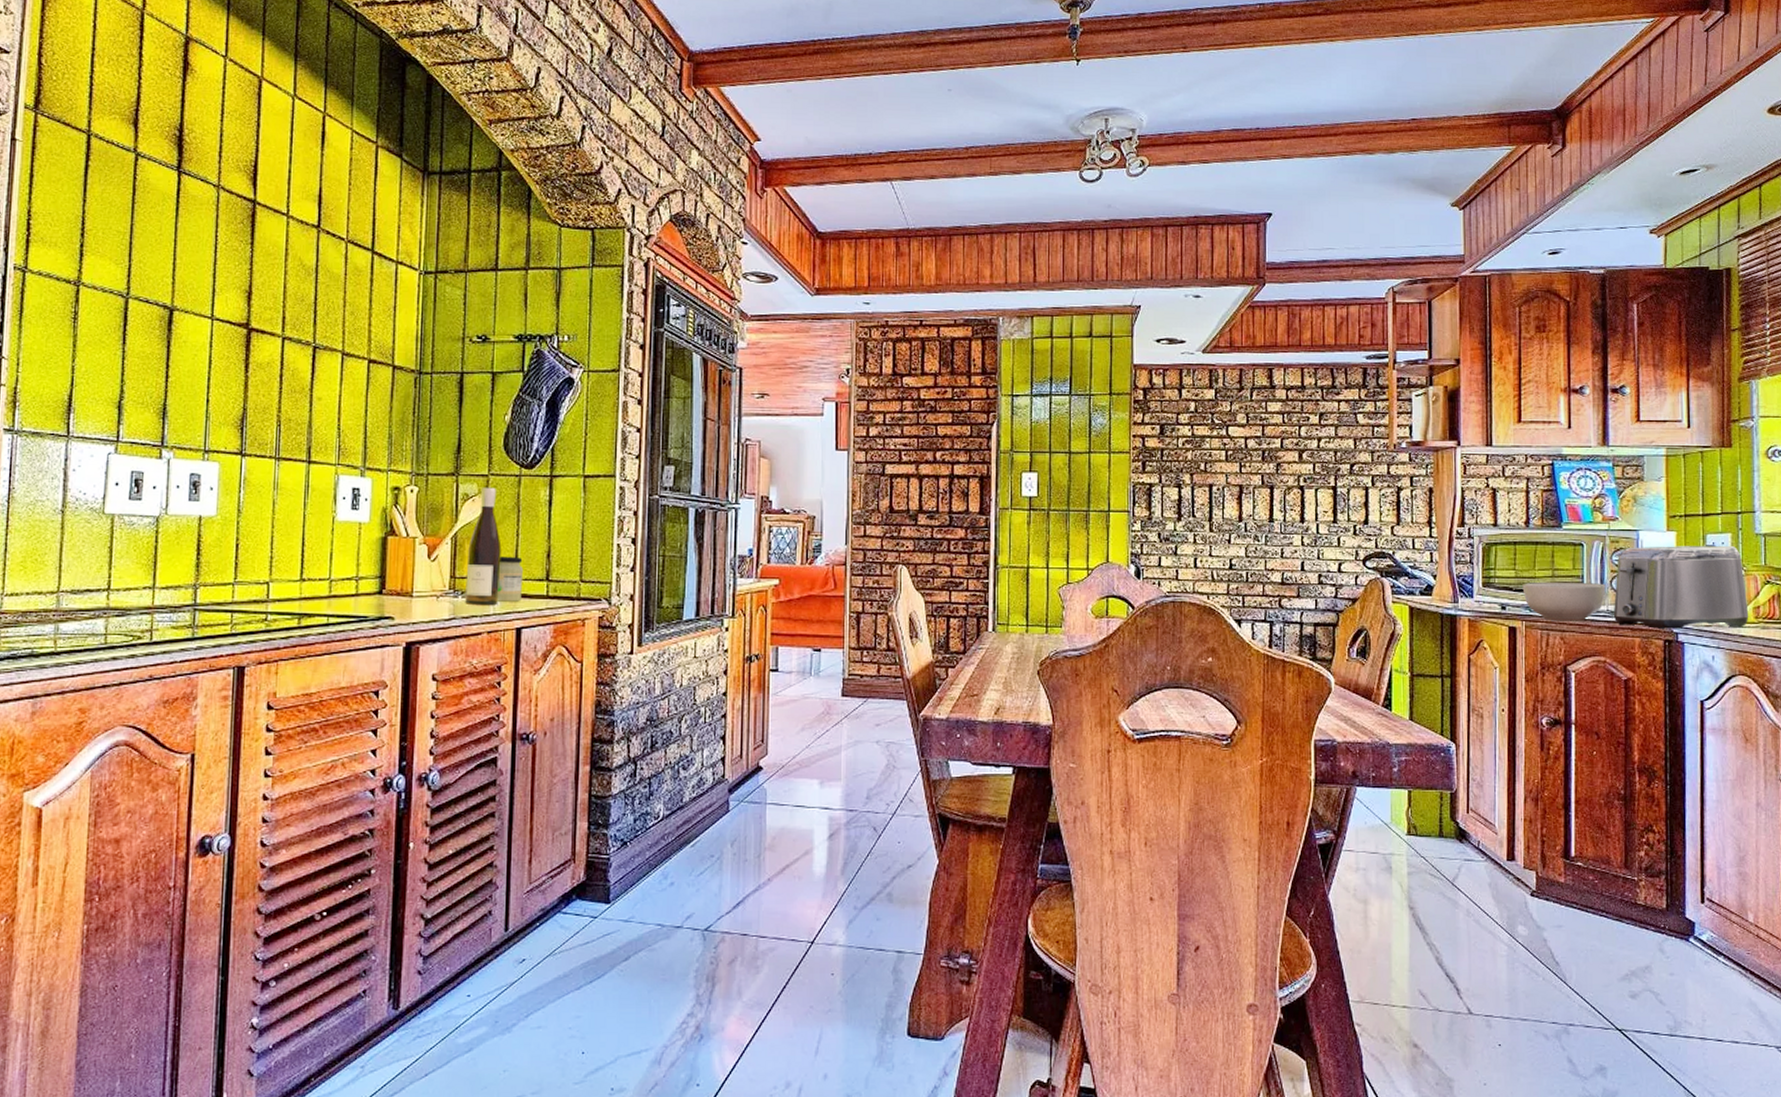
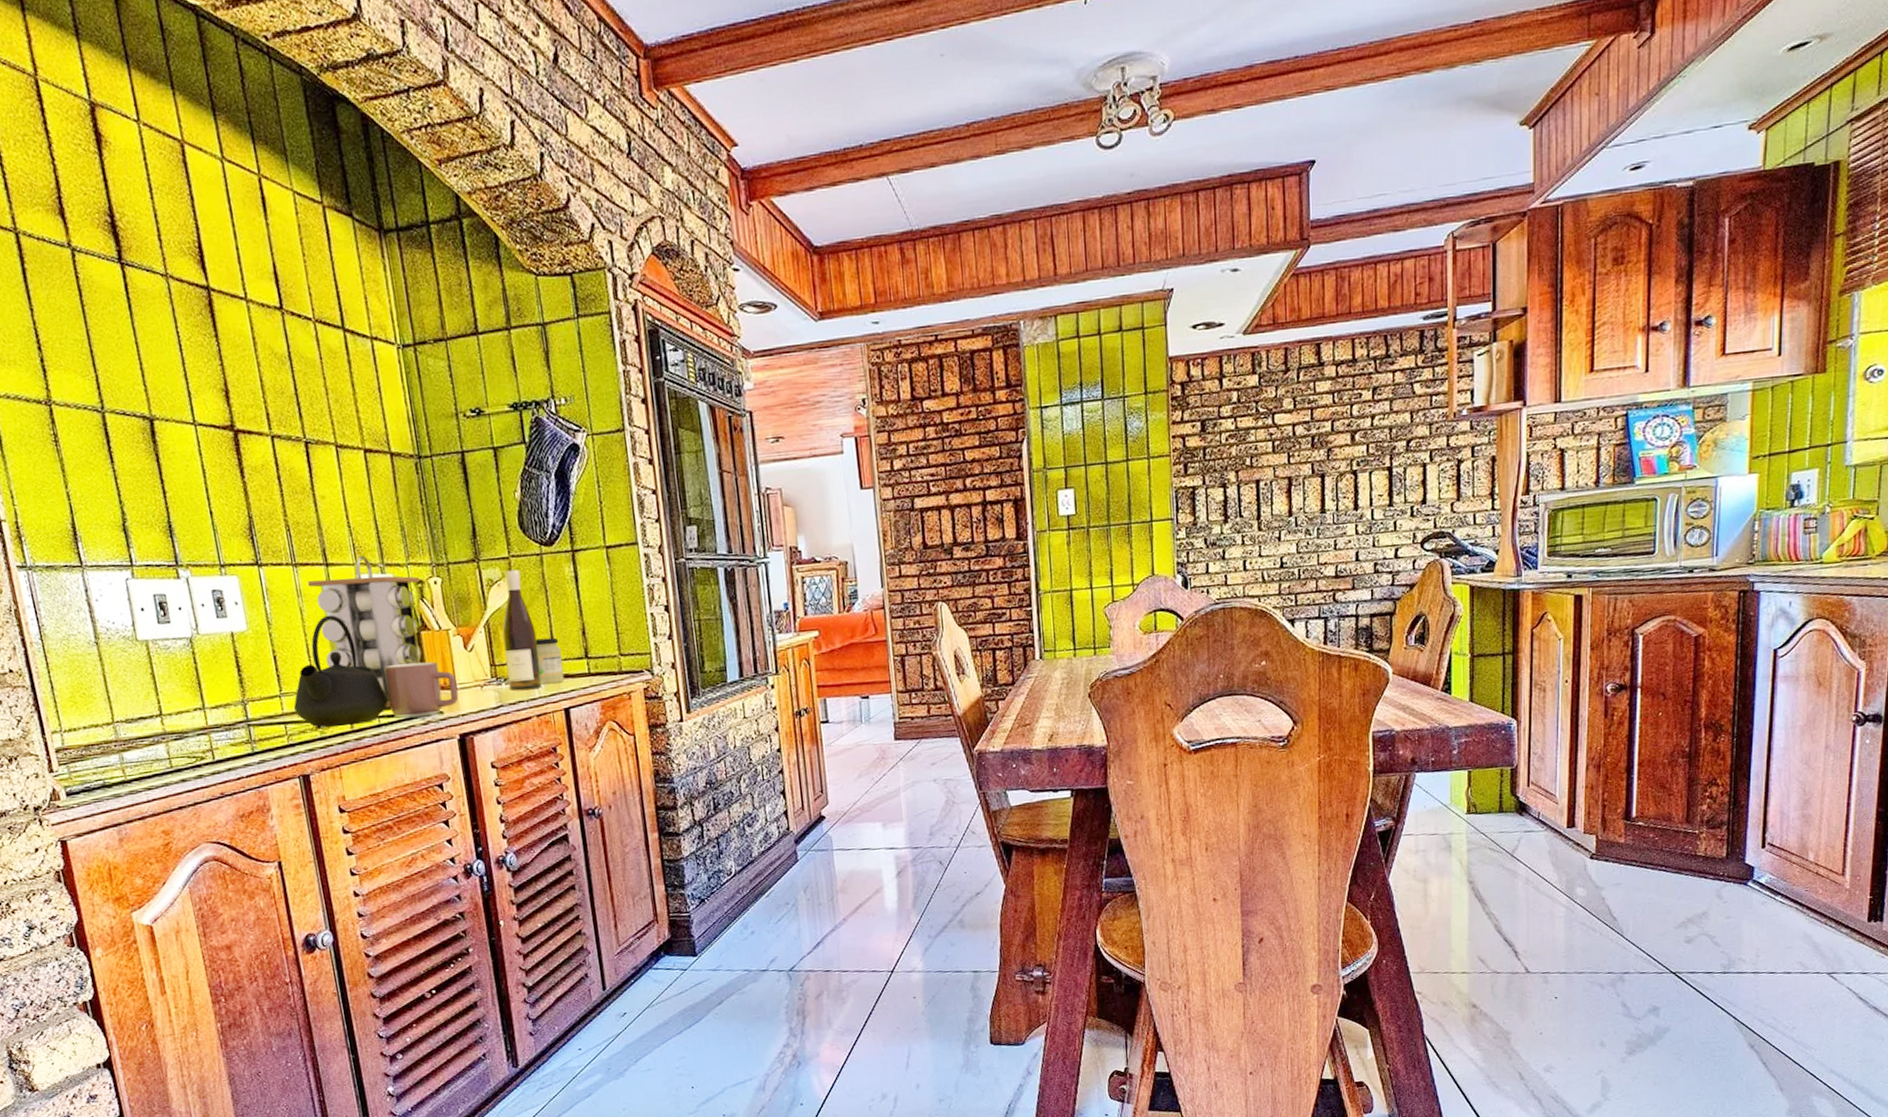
kettle: none [245,510,341,620] -> present [293,614,388,727]
spice rack: none [286,457,397,609] -> present [307,555,422,710]
mug: none [342,566,414,621] -> present [384,661,459,719]
bowl: present [1522,581,1606,622] -> none [1590,538,1679,584]
toaster: present [1613,545,1749,630] -> none [1686,481,1832,581]

